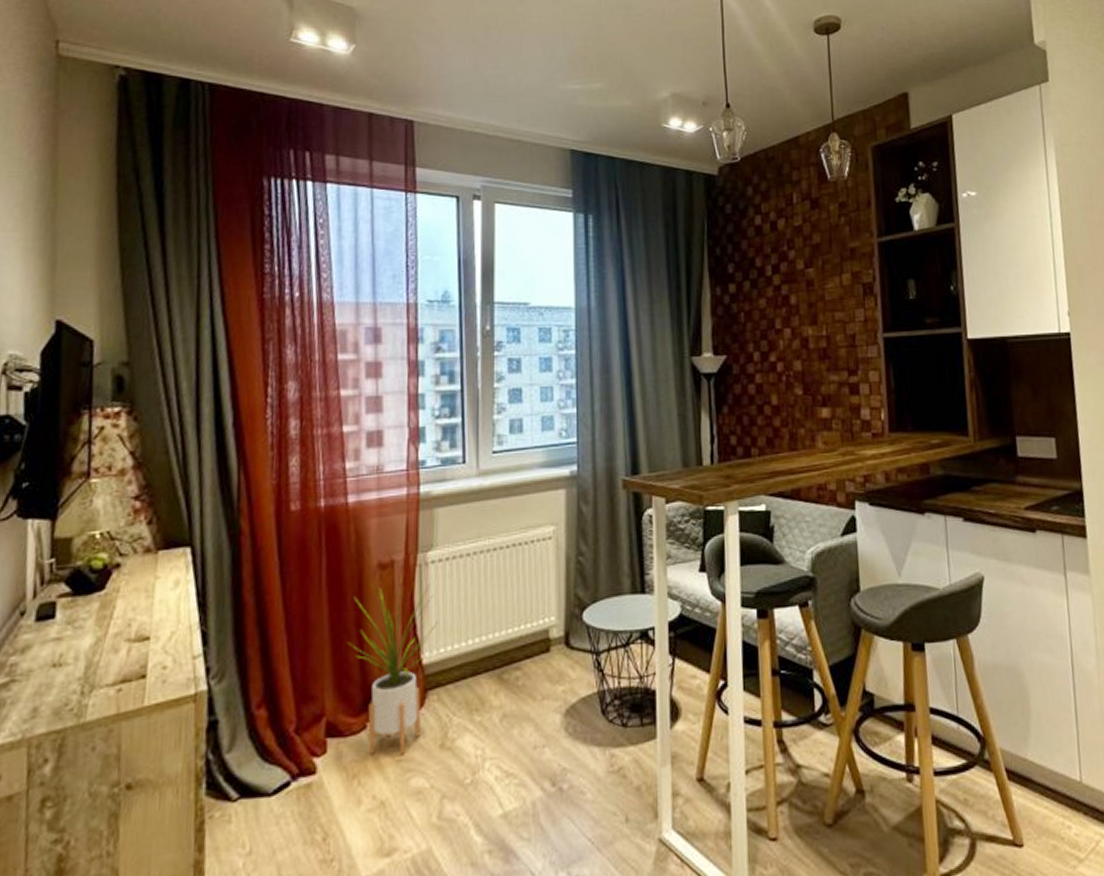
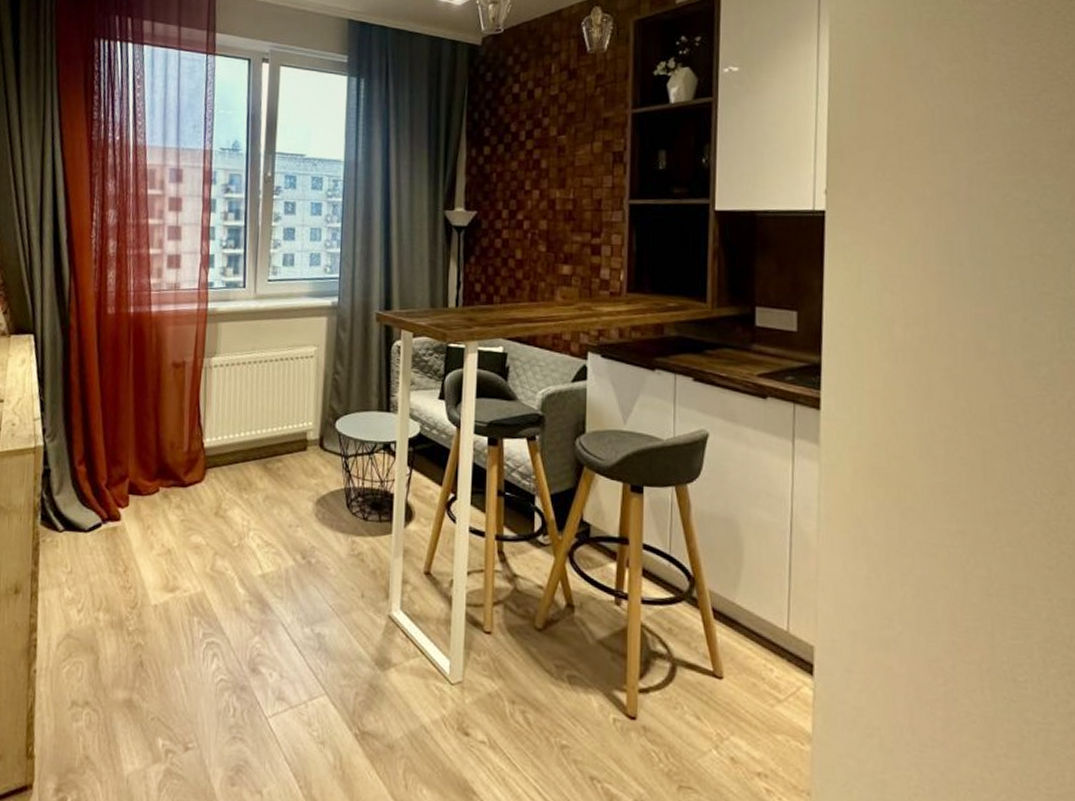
house plant: present [347,577,440,756] -> none [147,375,218,517]

